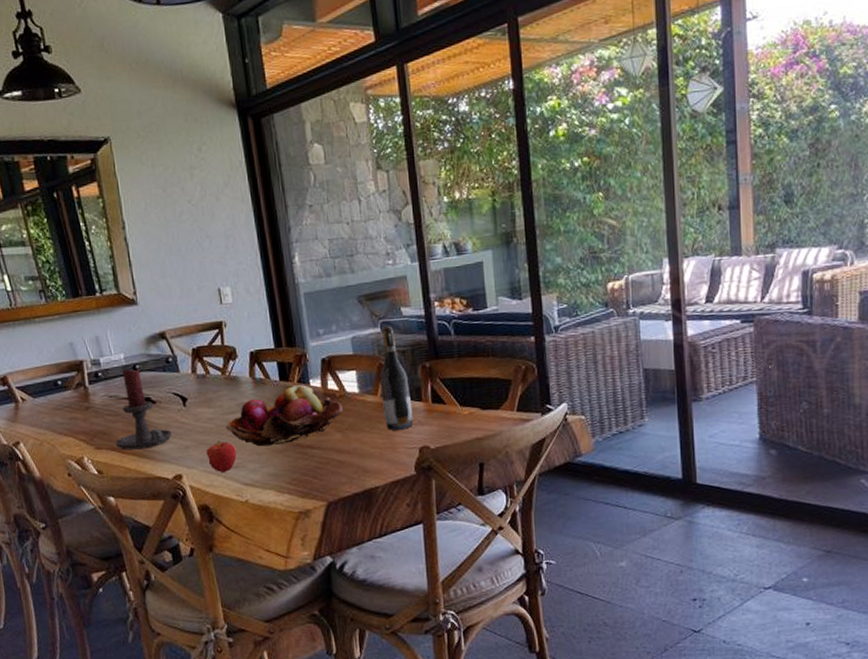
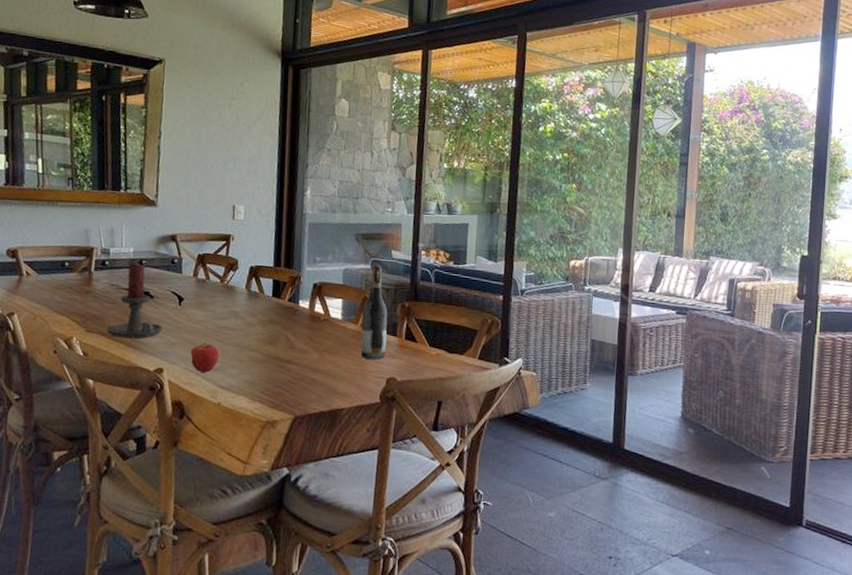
fruit basket: present [226,385,343,447] -> none [214,303,325,355]

